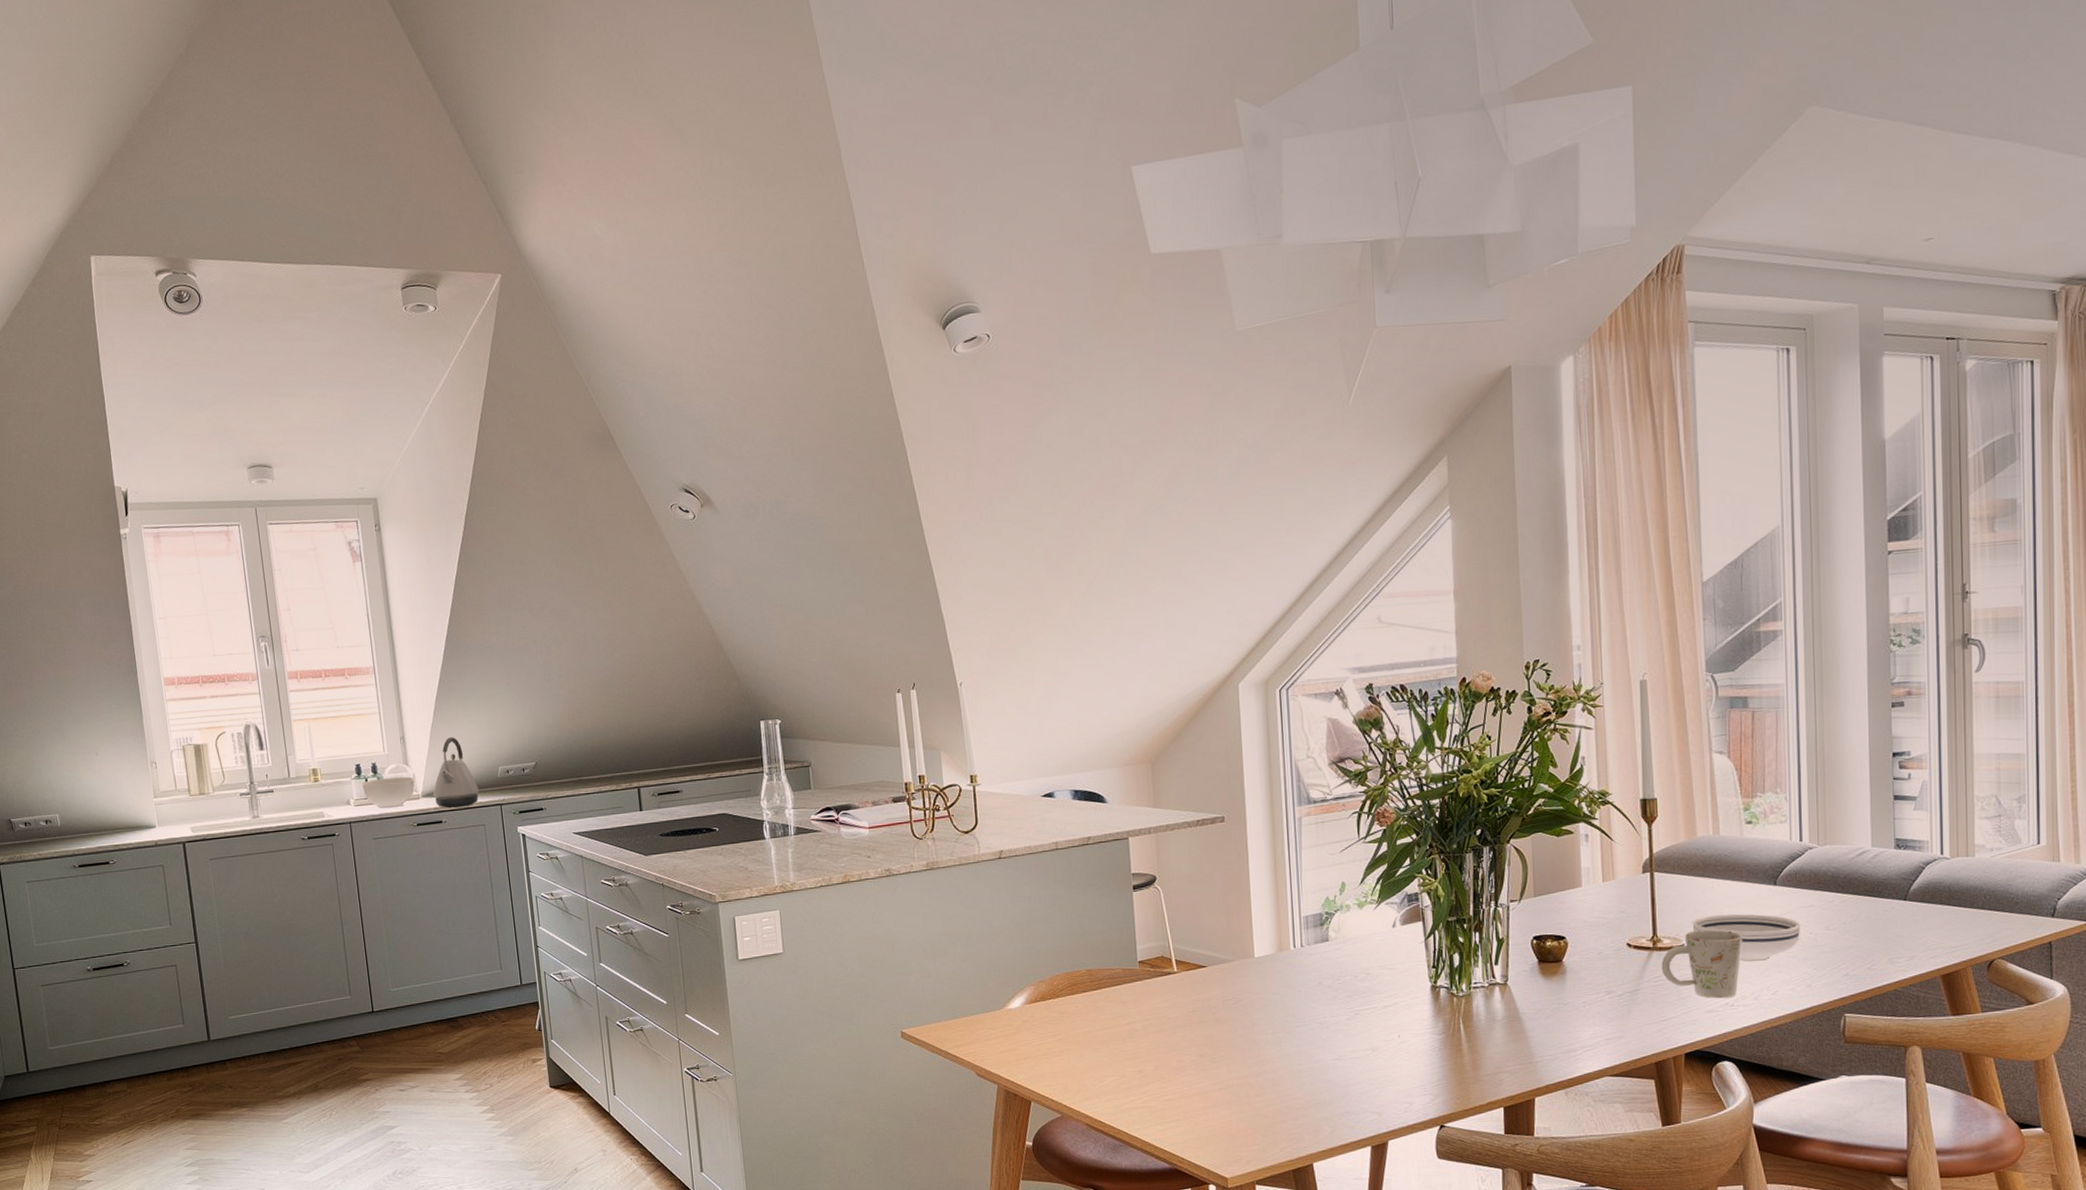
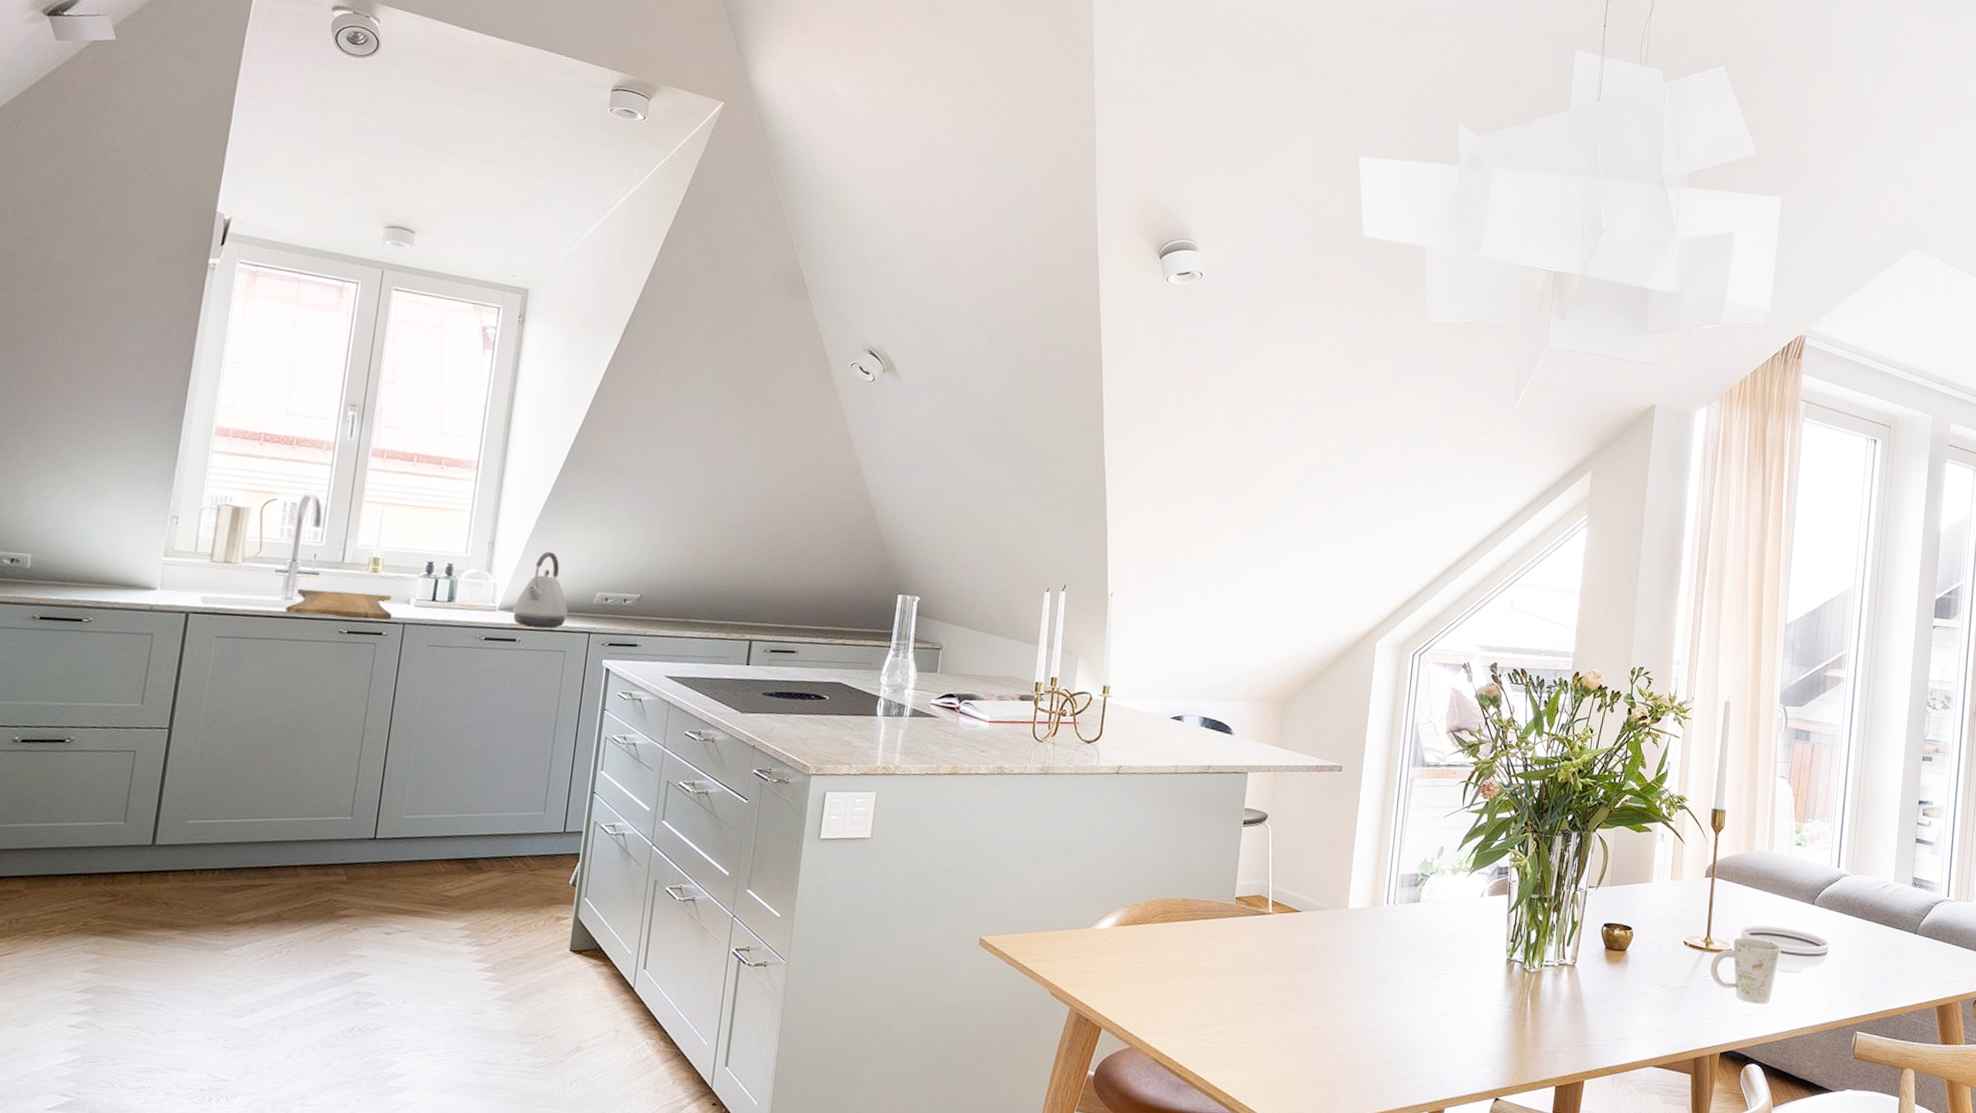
cutting board: none [256,799,339,830] -> present [286,588,392,620]
bowl: present [361,776,415,808] -> none [429,581,496,616]

